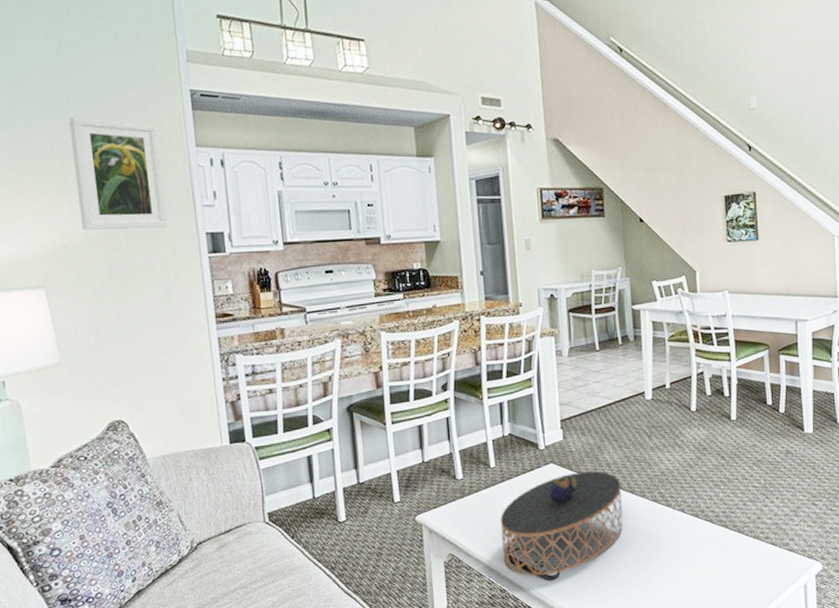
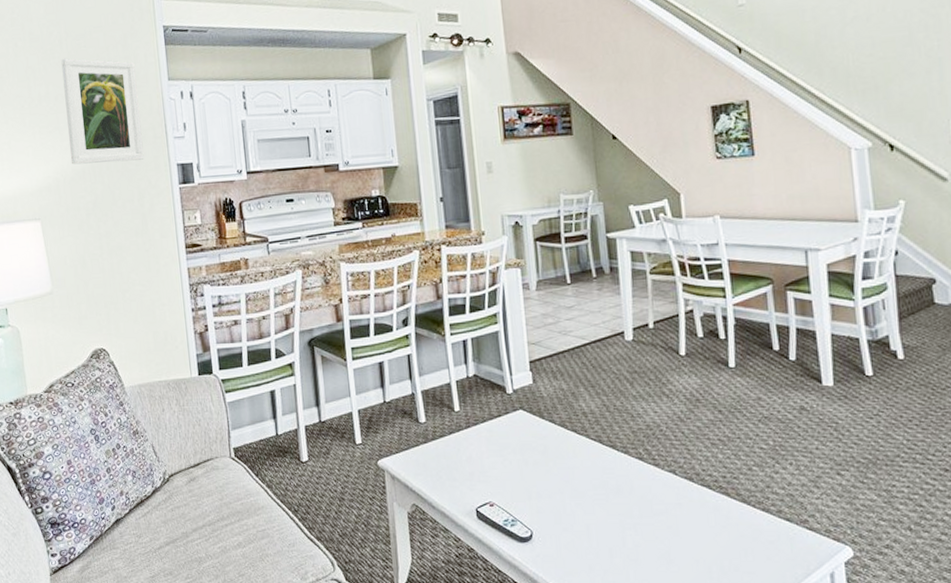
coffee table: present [500,471,623,576] -> none [466,420,604,535]

